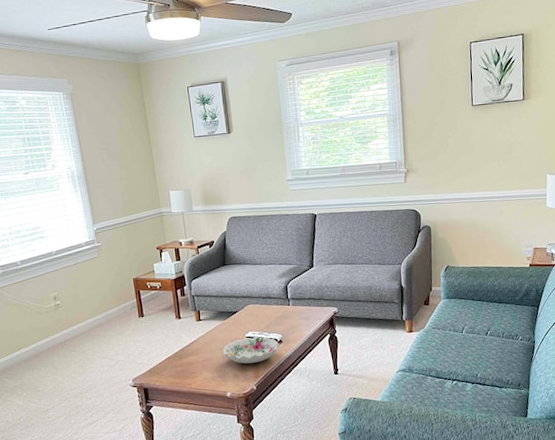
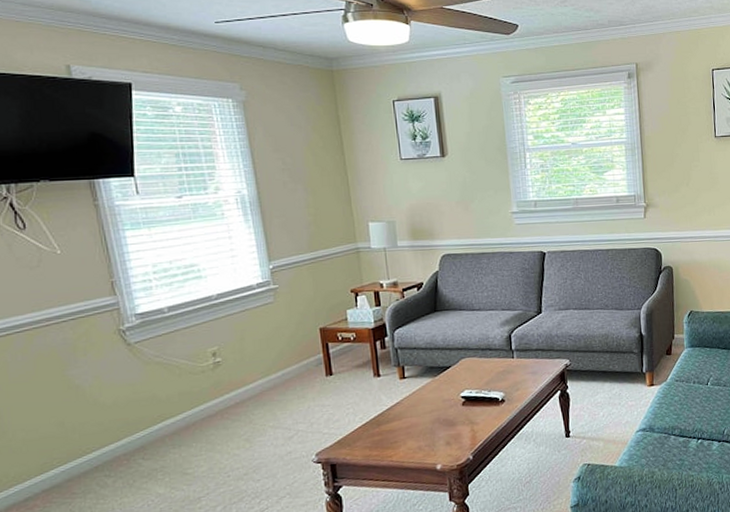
decorative bowl: present [222,336,279,364] -> none [431,395,501,429]

